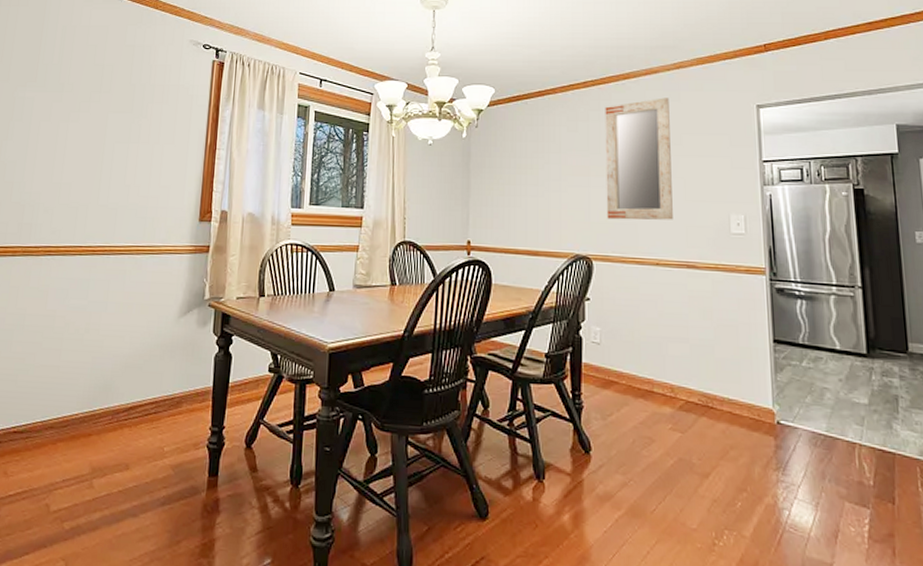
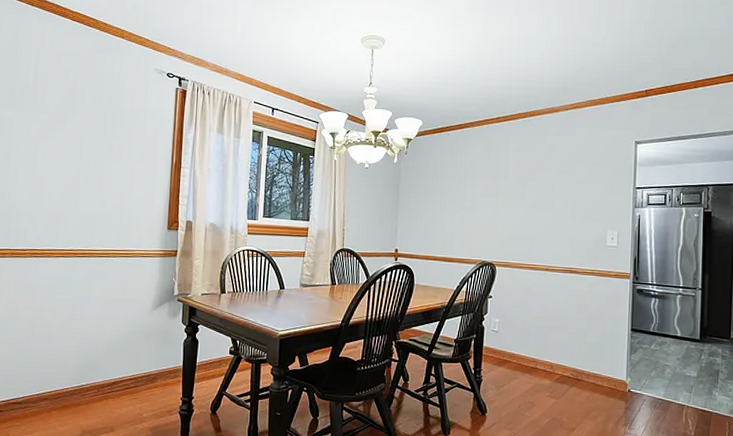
home mirror: present [605,98,673,220] -> none [509,133,566,235]

